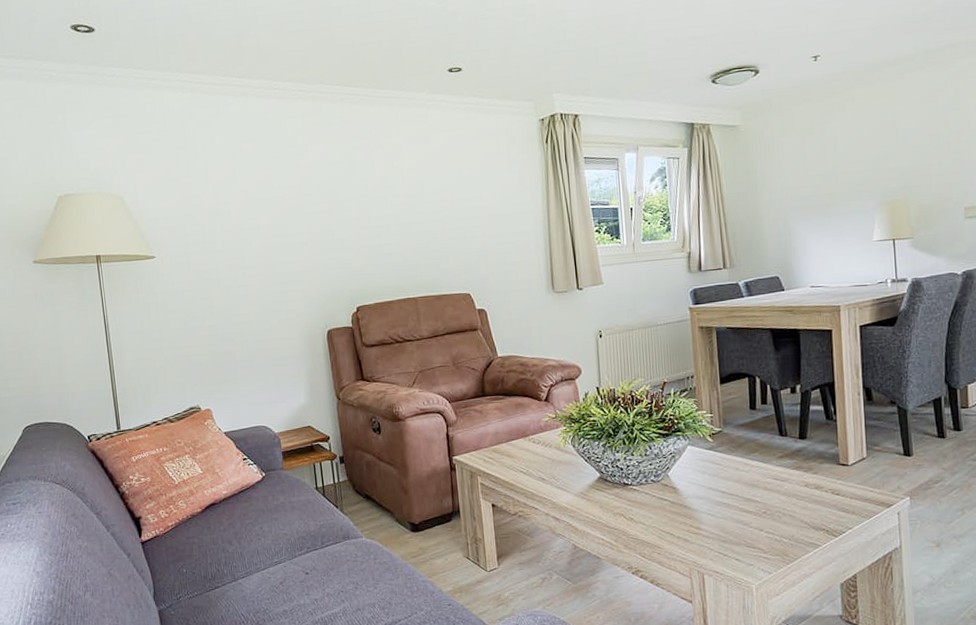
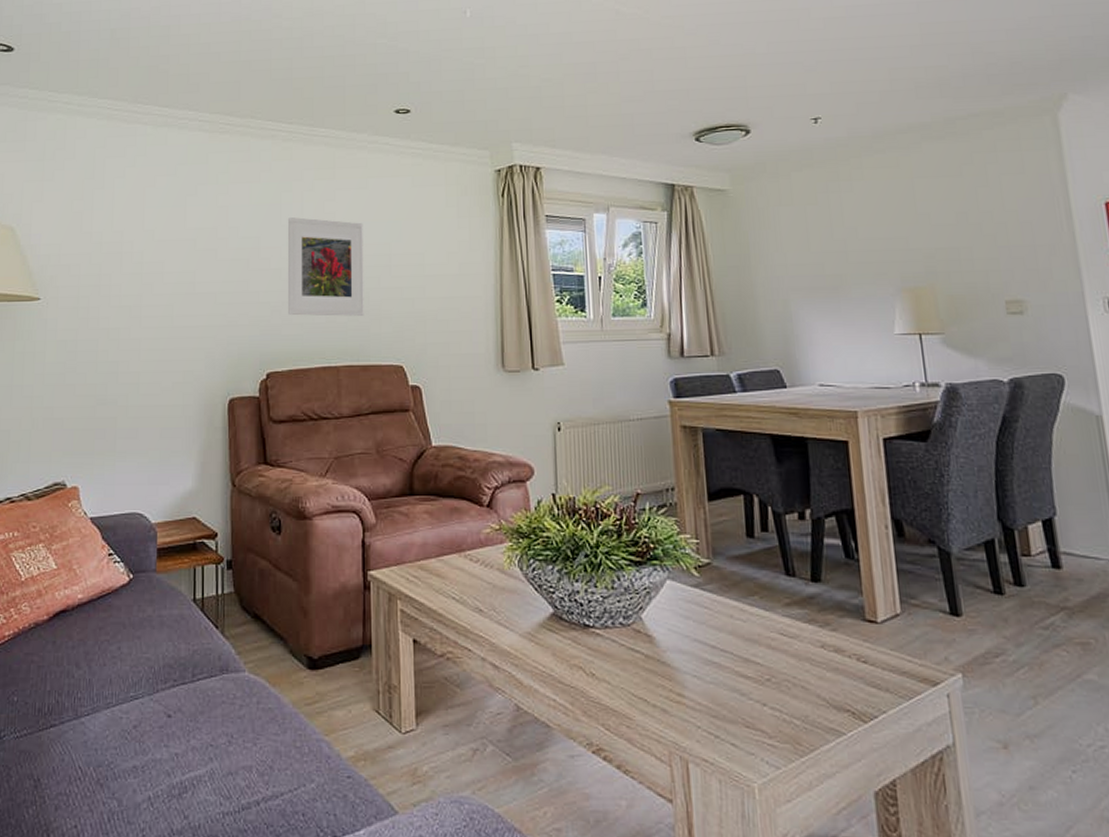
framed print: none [361,172,435,257] -> present [287,217,364,316]

